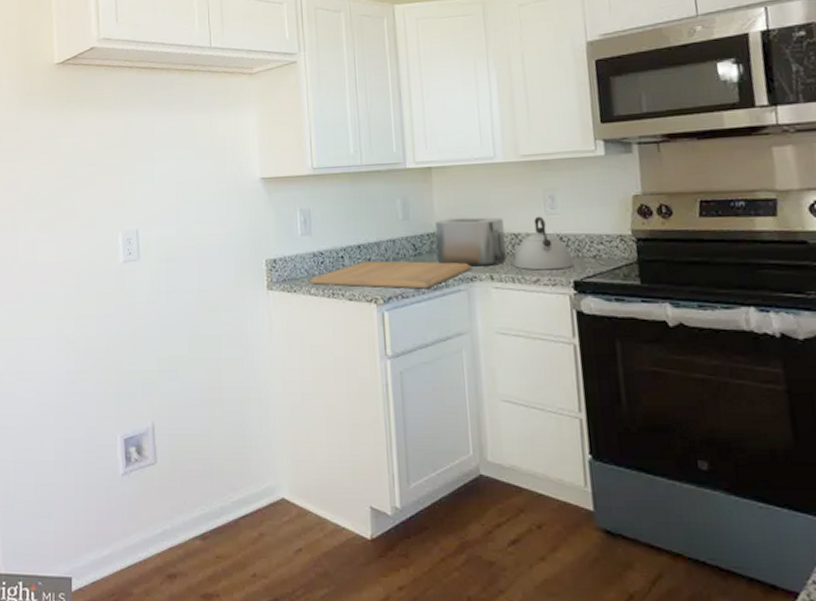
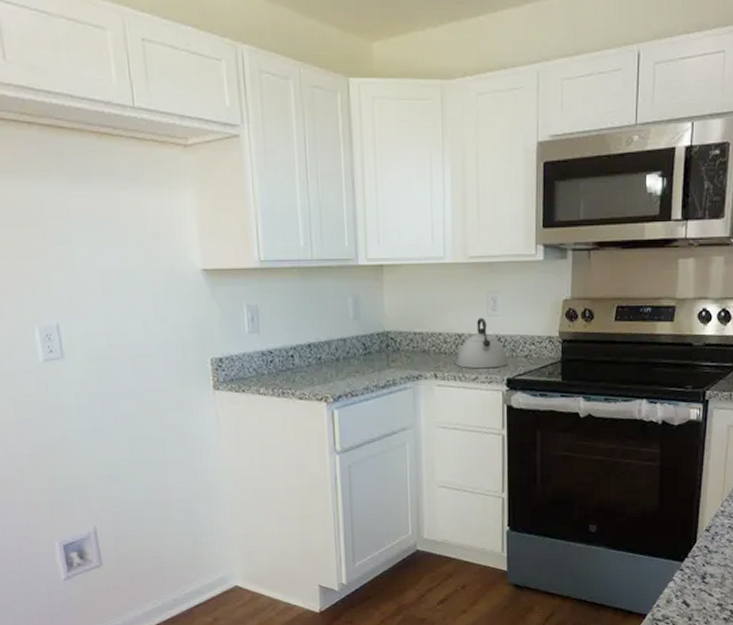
chopping board: present [308,261,471,289] -> none [257,360,418,388]
toaster: present [434,217,506,267] -> none [384,317,450,365]

